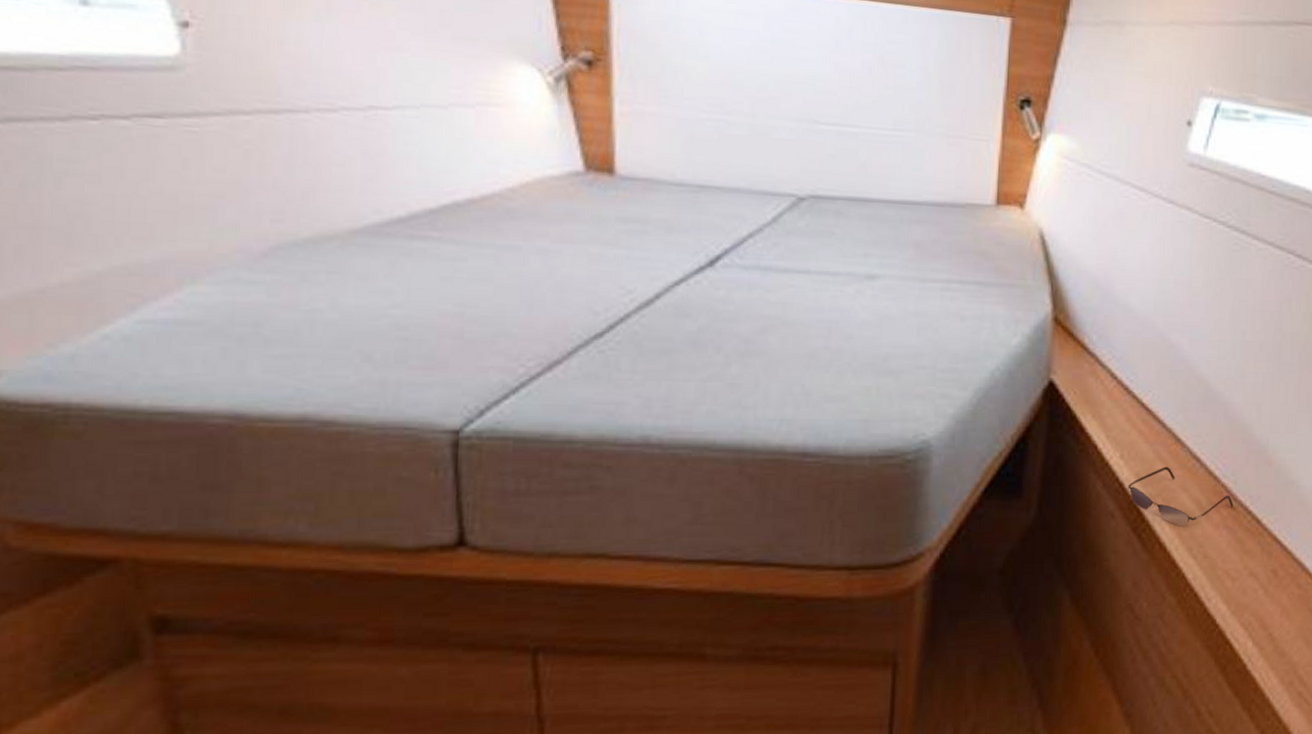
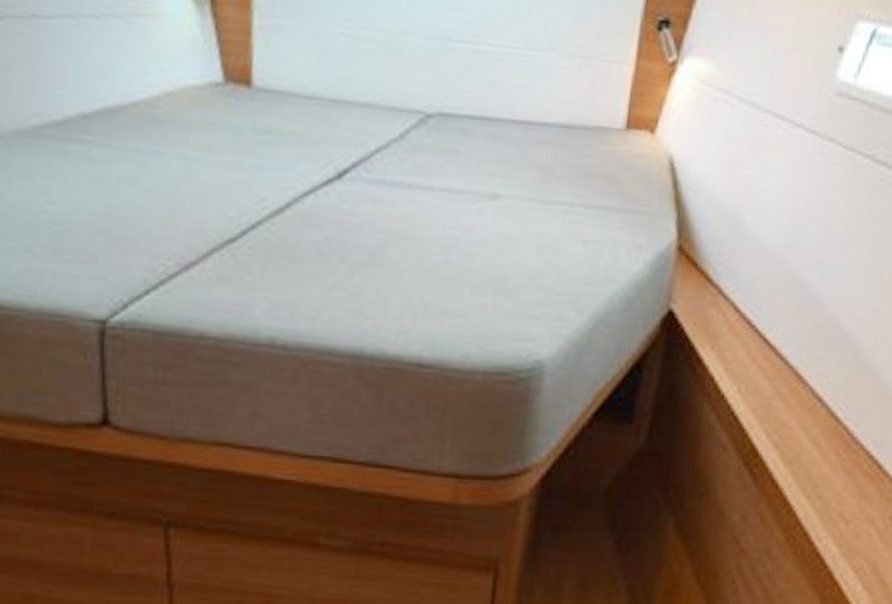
eyeglasses: present [1128,466,1234,527] -> none [743,403,855,465]

